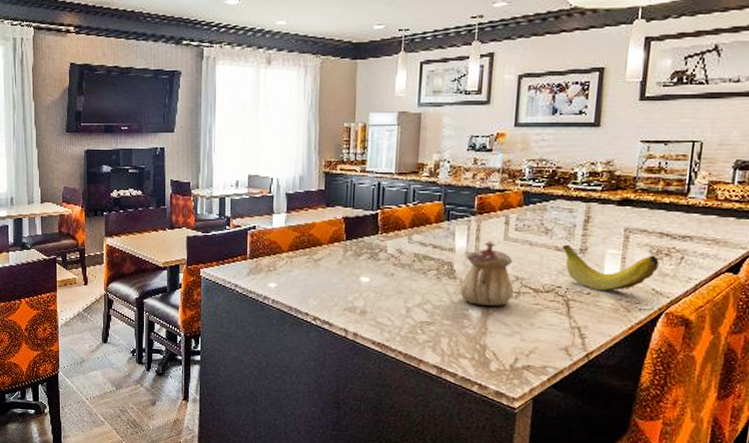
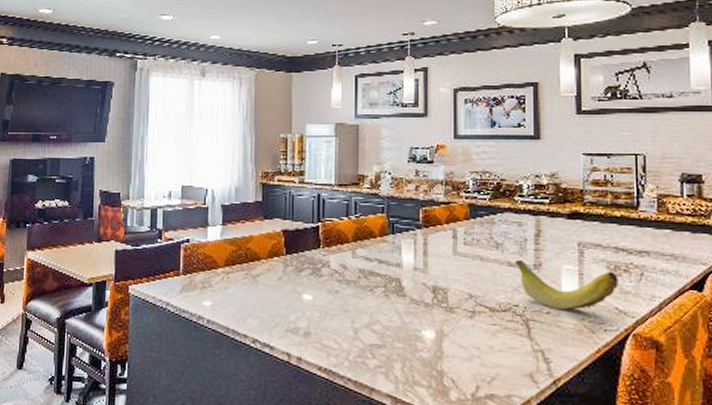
teapot: present [460,240,514,306] -> none [411,255,468,327]

